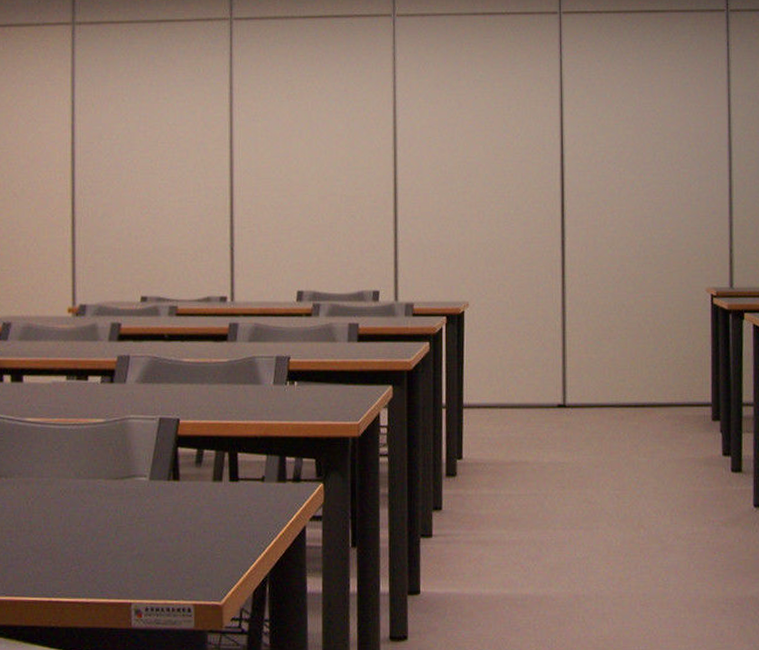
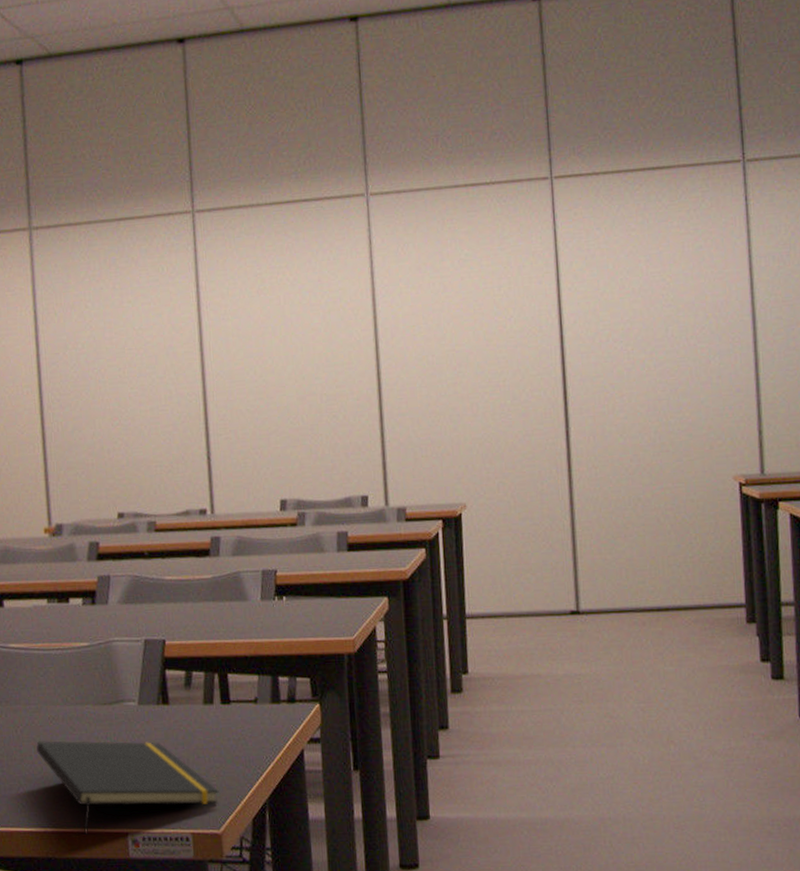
notepad: none [46,513,223,605] -> present [36,740,219,835]

